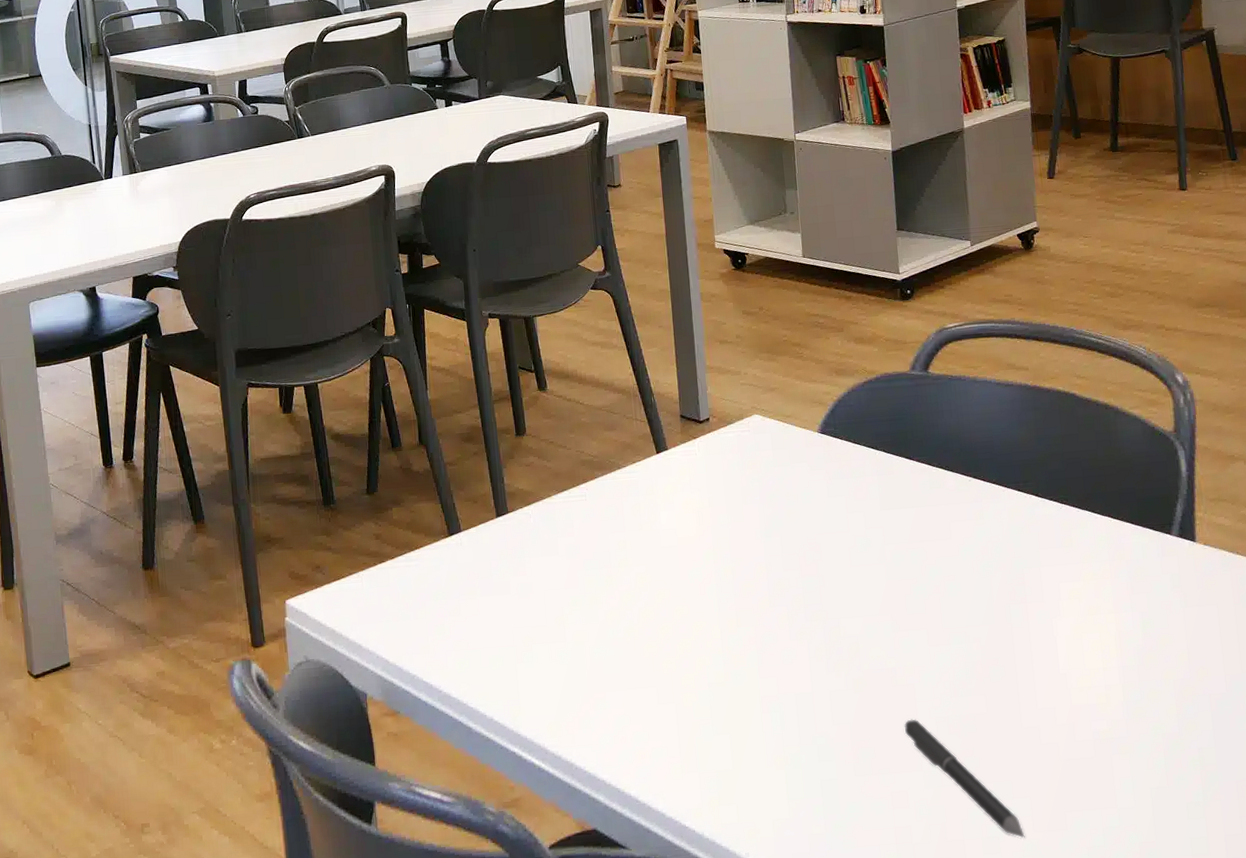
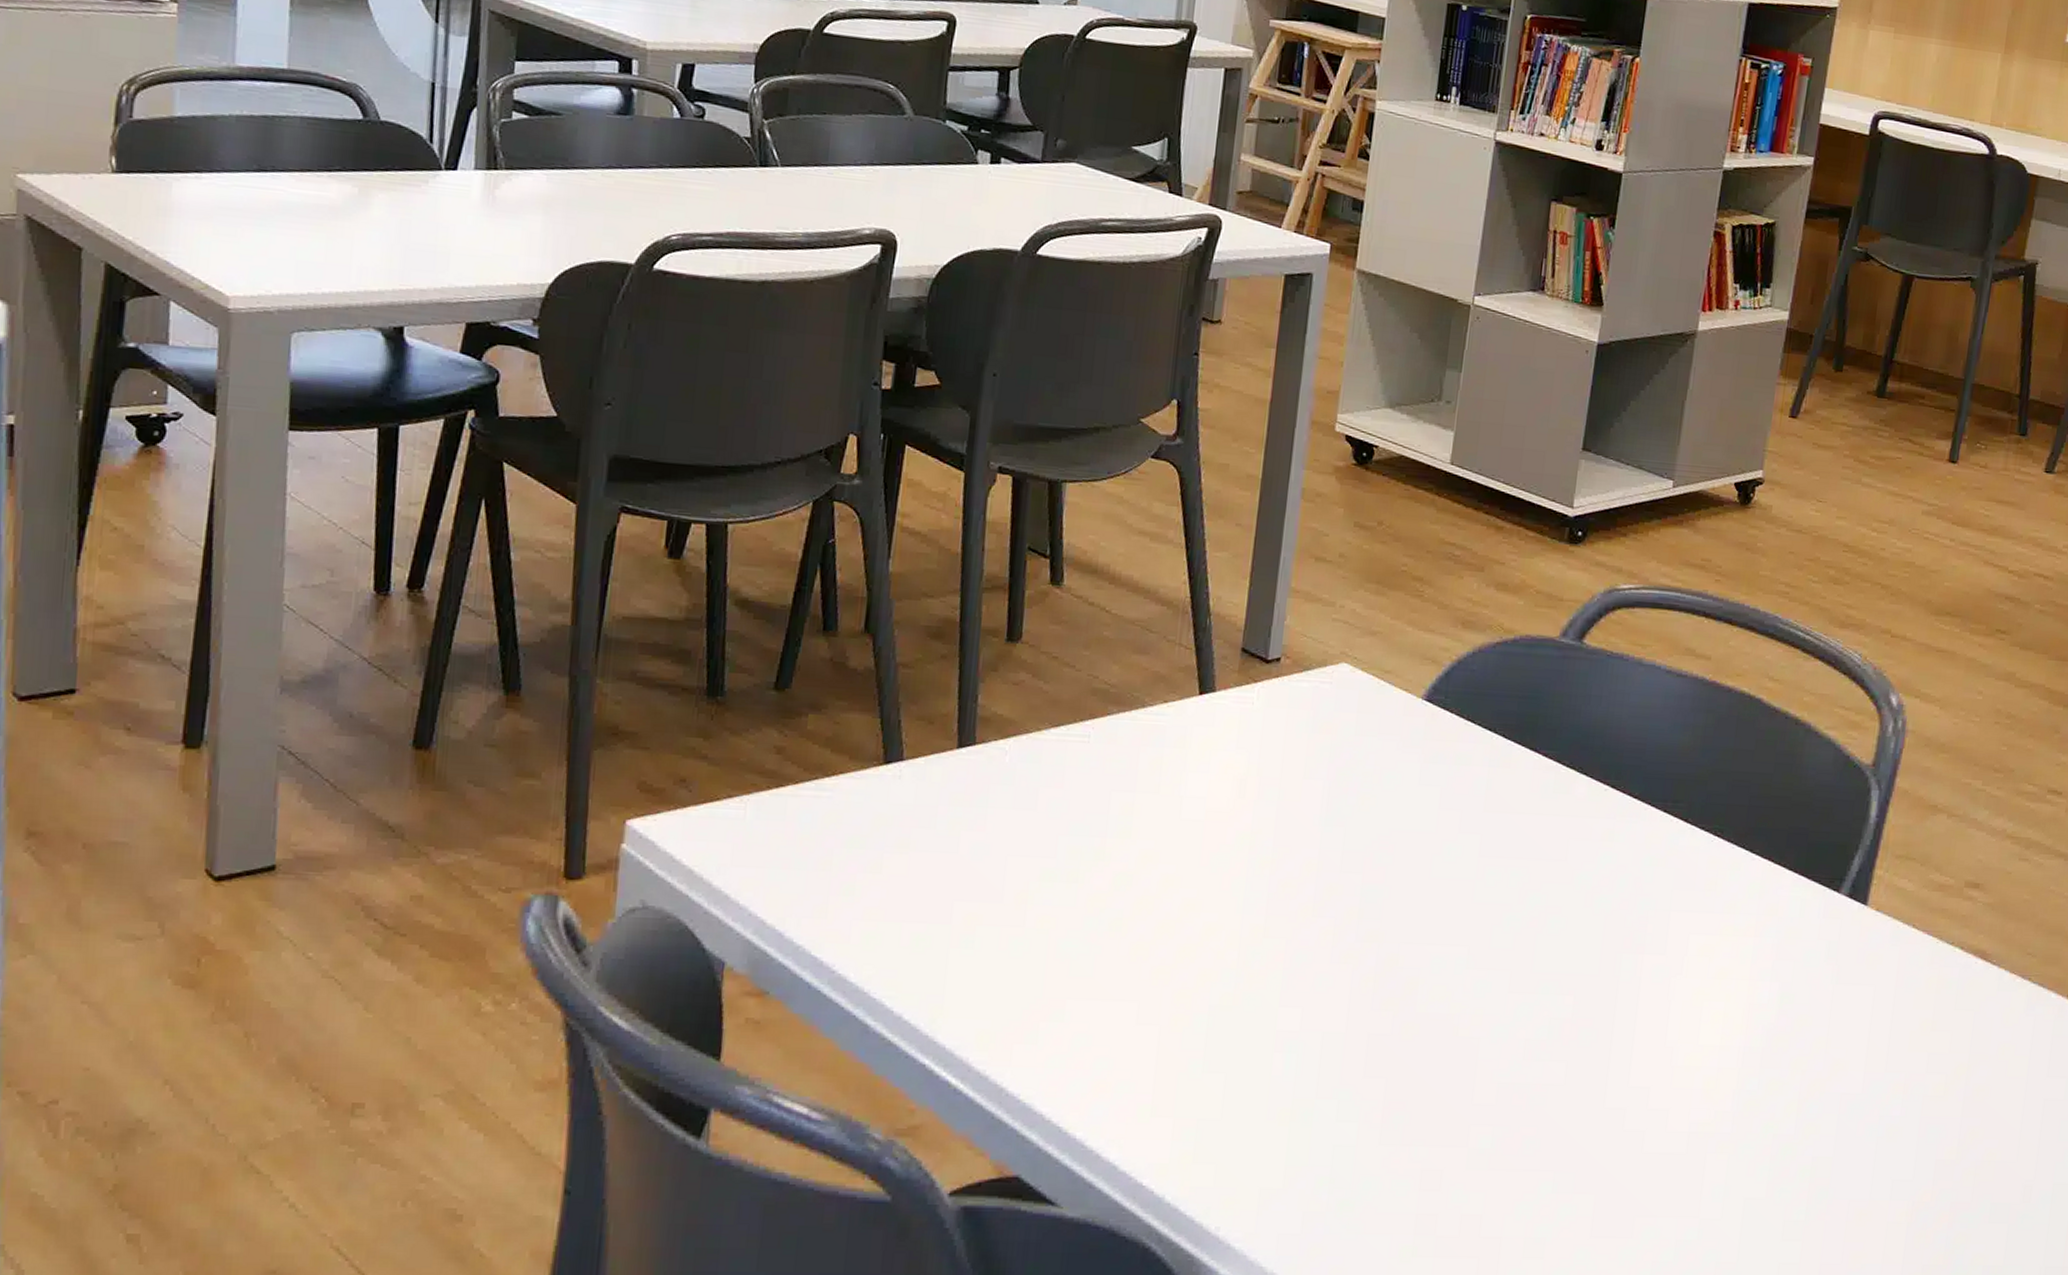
pen: present [905,719,1025,839] -> none [1455,1081,1579,1243]

